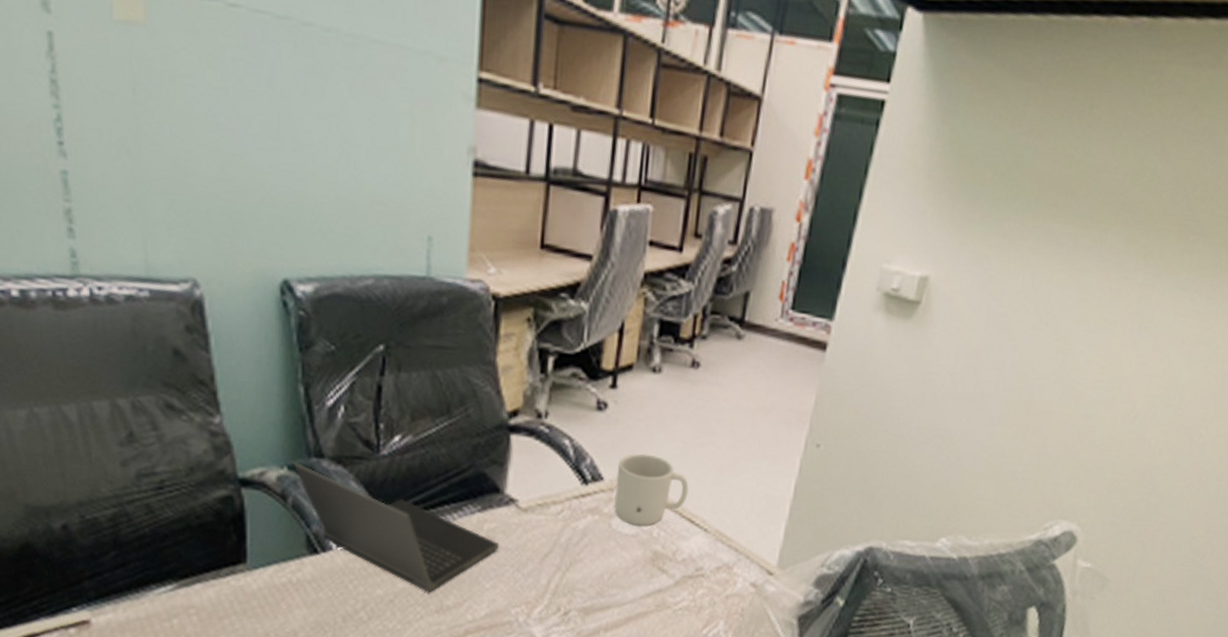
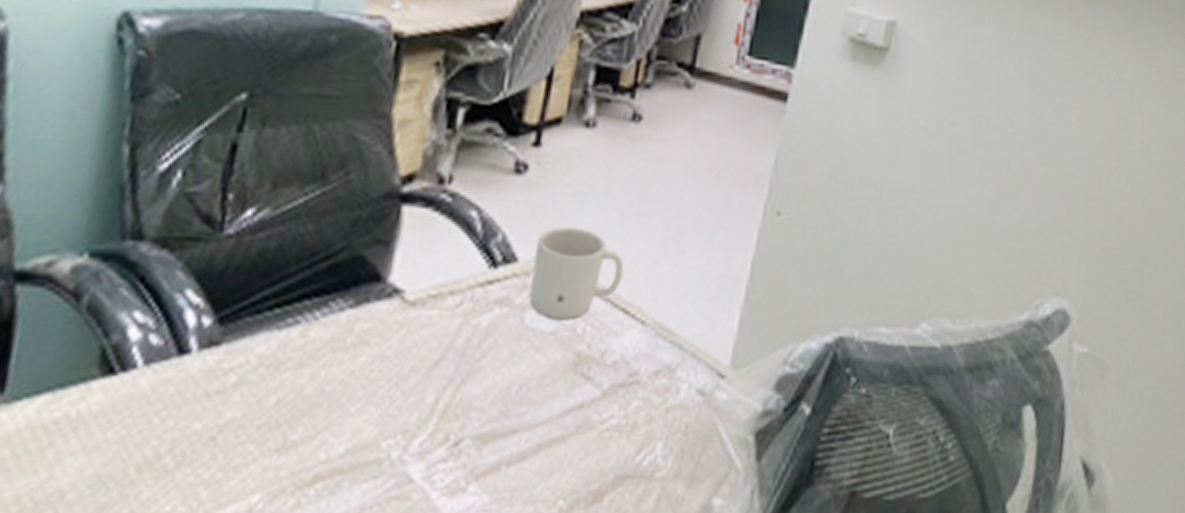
laptop computer: present [294,462,500,593] -> none [99,247,375,424]

